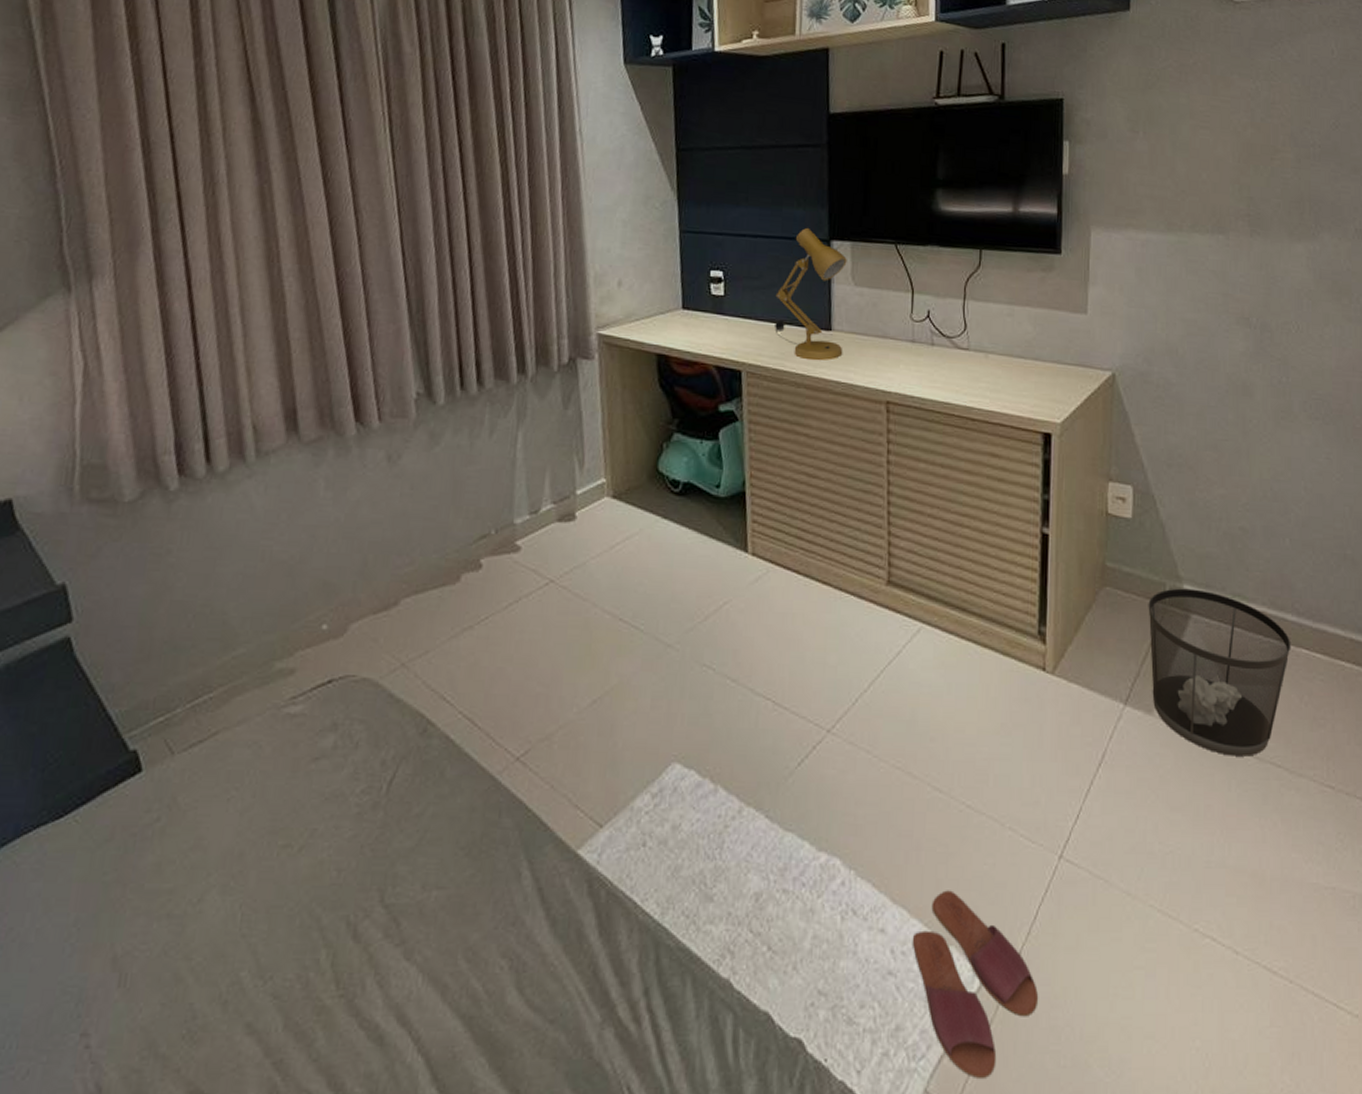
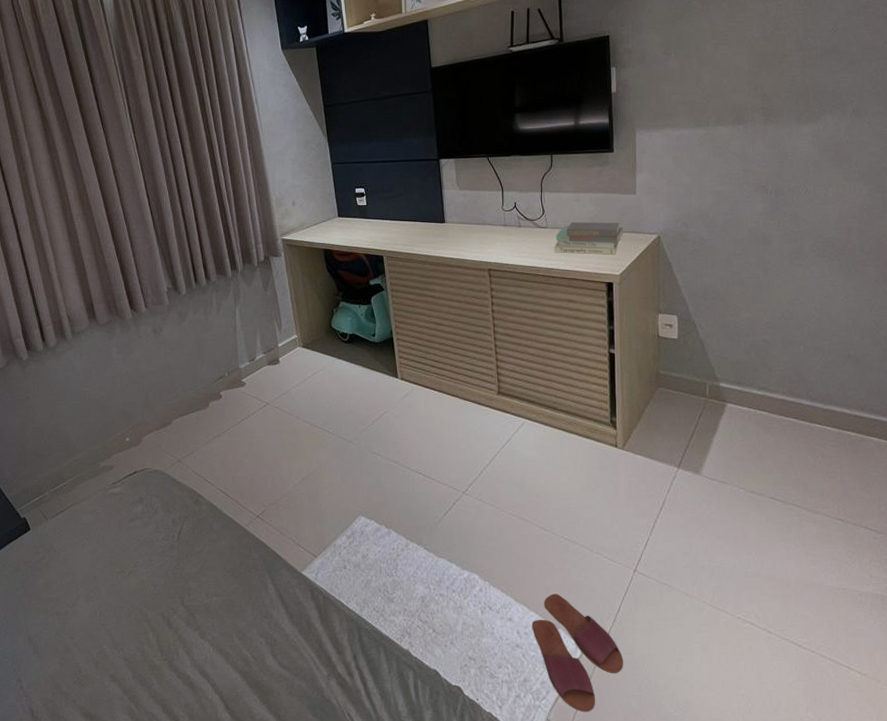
desk lamp: present [775,227,847,360] -> none [403,151,454,244]
books: none [976,345,1070,395] -> present [554,222,624,255]
waste bin: present [1148,588,1291,757] -> none [693,386,807,501]

